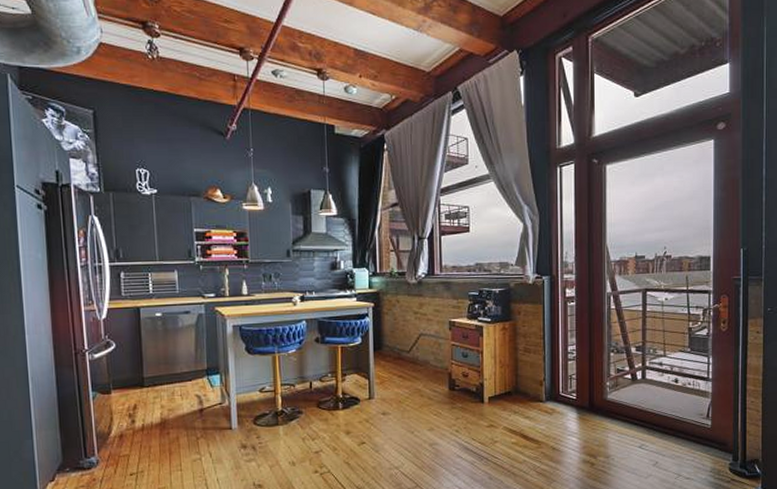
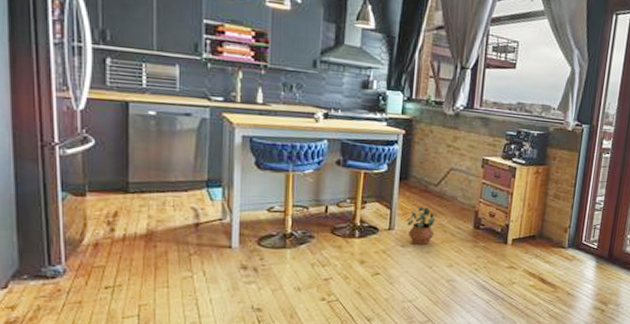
potted plant: none [384,373,413,411] -> present [406,206,438,245]

